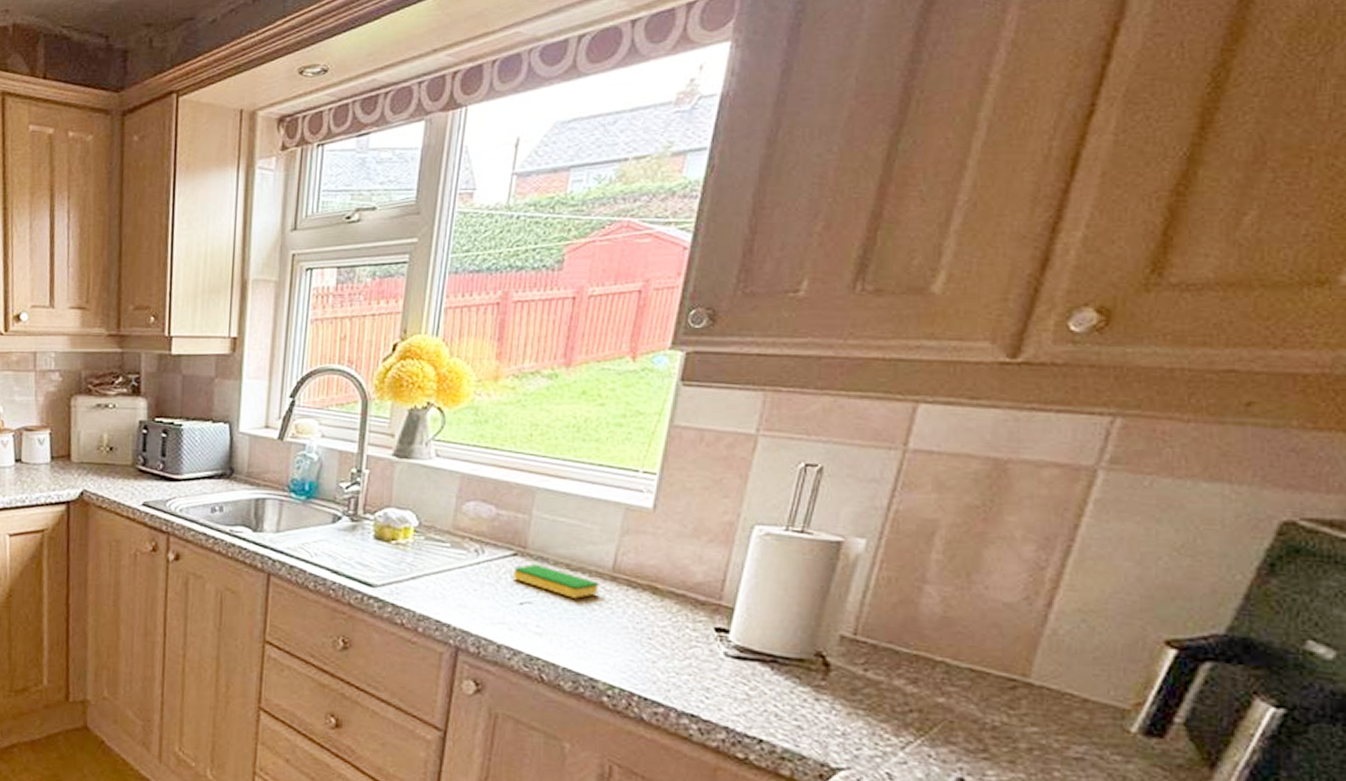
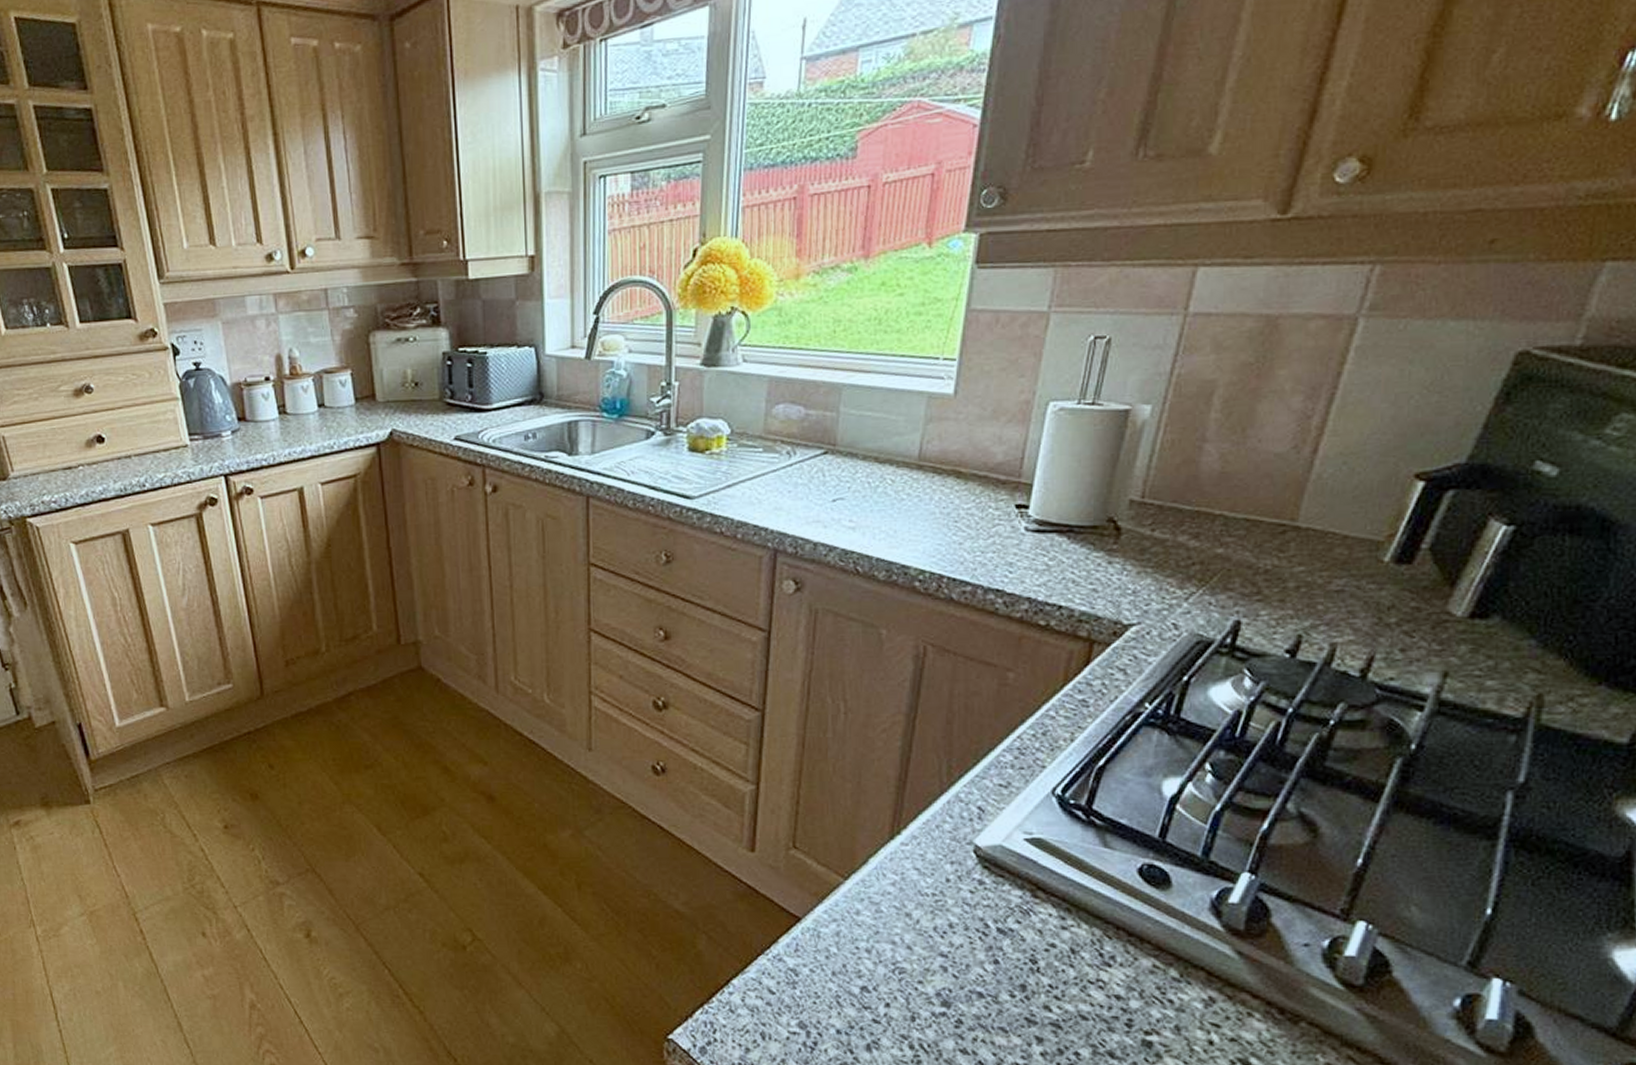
dish sponge: present [512,563,599,599] -> none [824,460,907,490]

